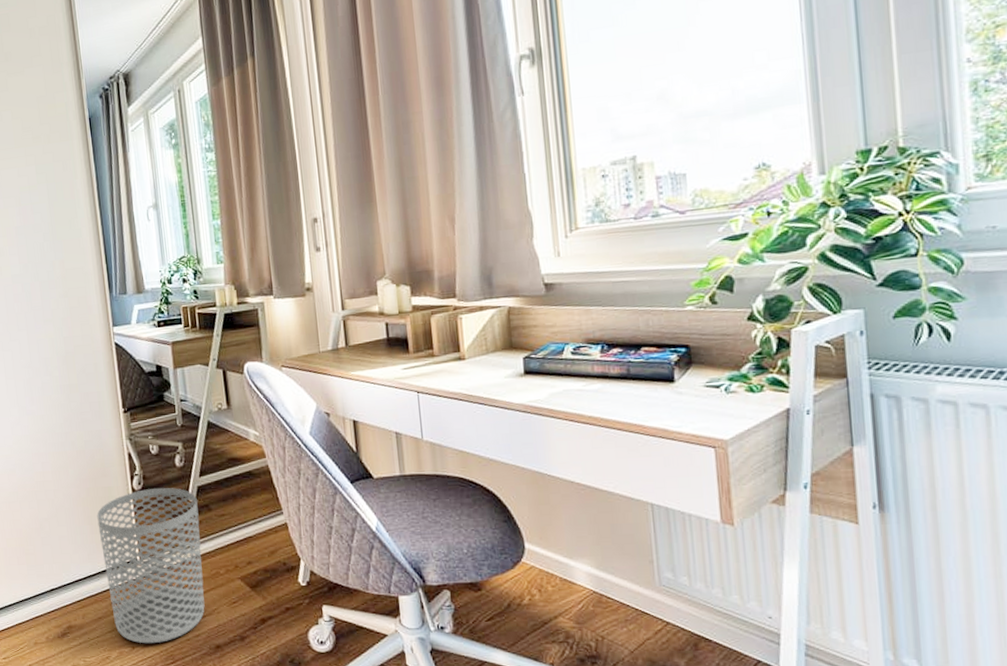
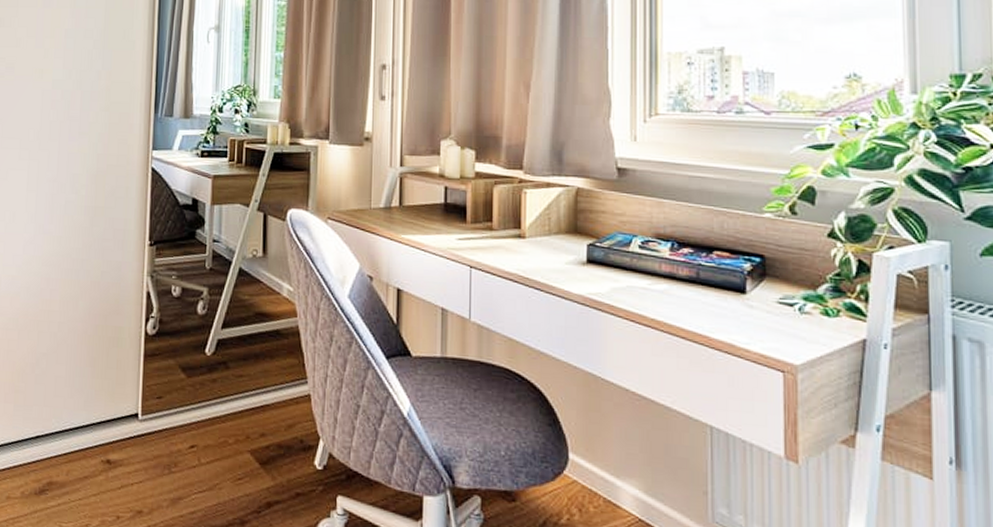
waste bin: present [97,488,205,644] -> none [100,335,215,516]

